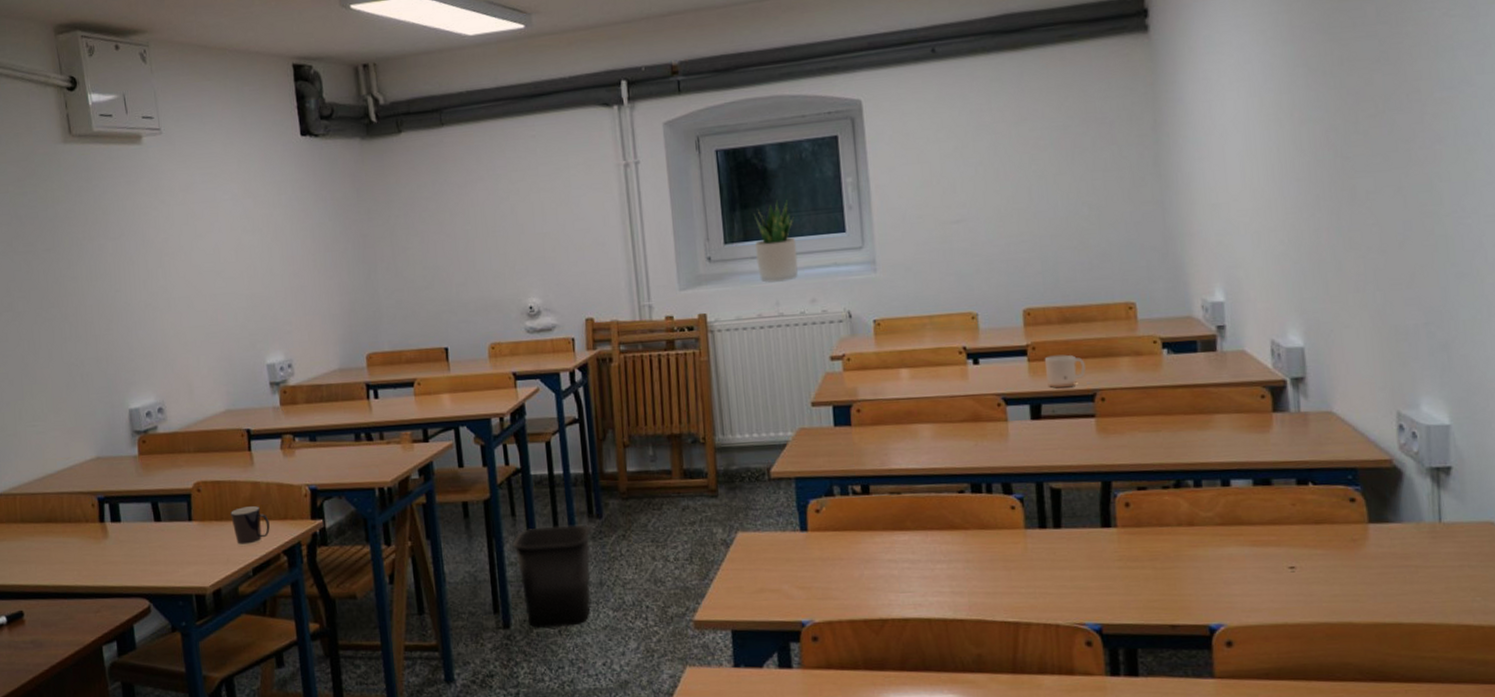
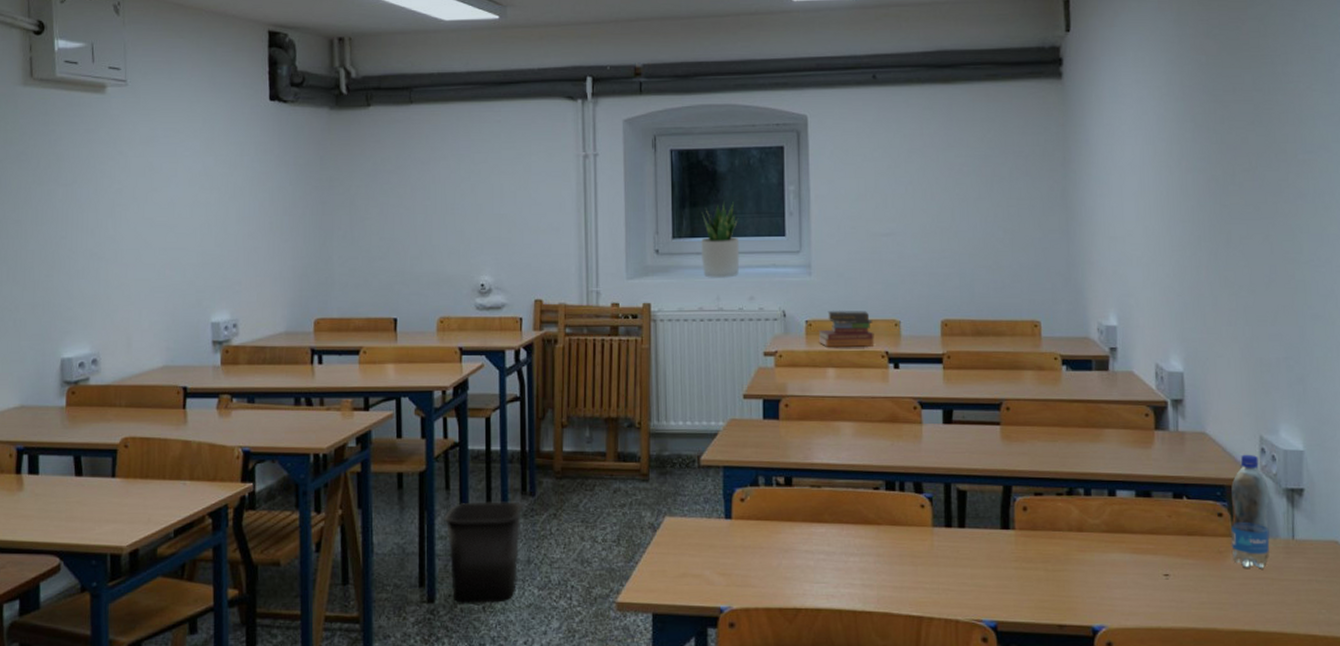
mug: present [230,506,270,547] -> none [157,466,197,507]
books: none [887,305,950,347] -> present [818,311,875,347]
mug: present [1044,354,1086,388] -> none [957,365,994,396]
bottle: none [1364,432,1413,557] -> present [1230,454,1270,569]

